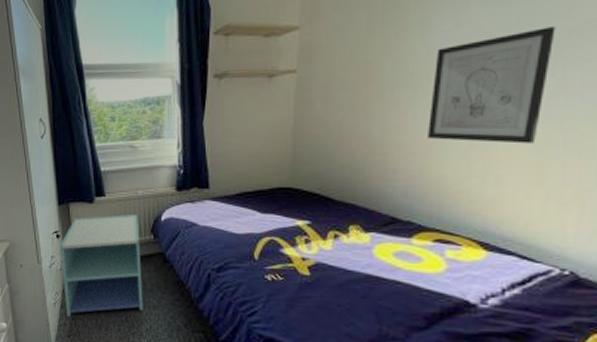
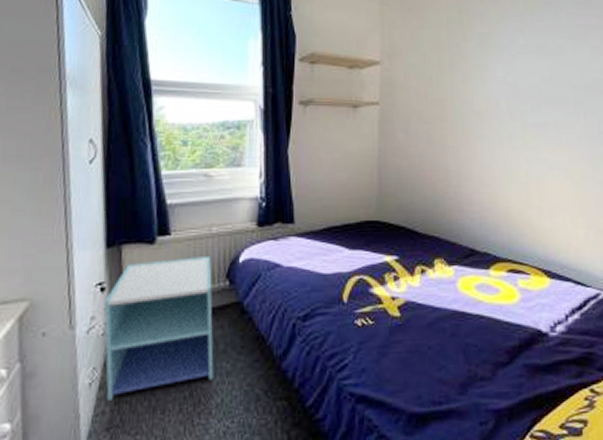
wall art: present [428,27,556,144] -> none [493,82,577,178]

